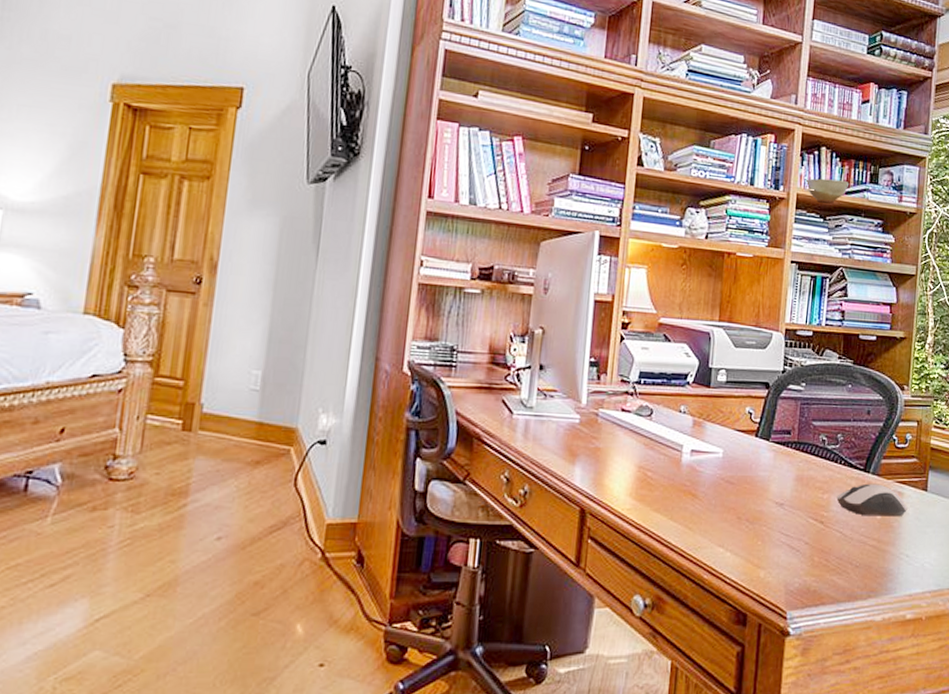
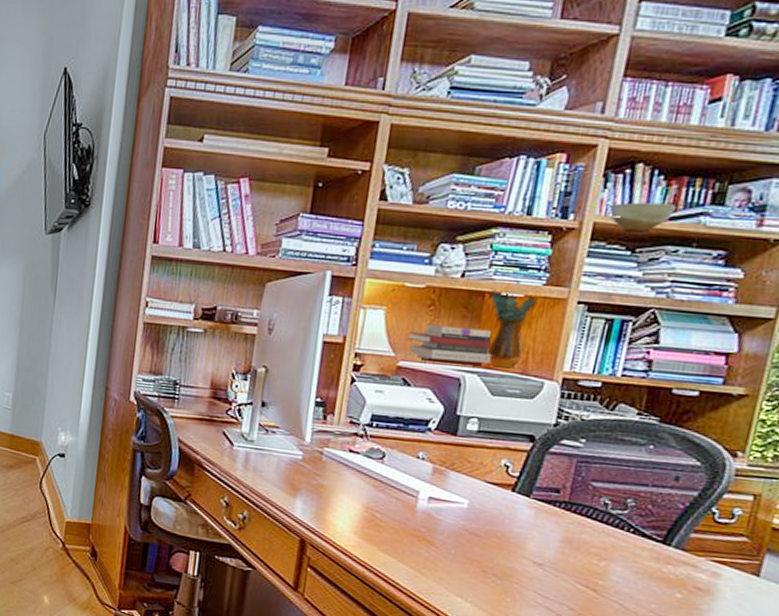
books: none [667,282,733,320] -> present [408,324,492,366]
vase: none [728,250,761,322] -> present [488,290,536,369]
computer mouse: present [836,483,908,517] -> none [618,557,726,599]

